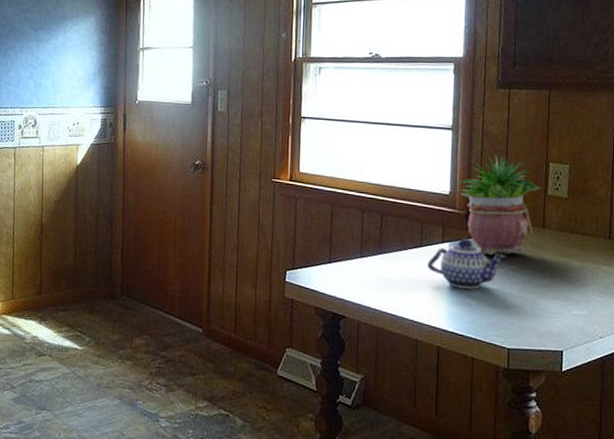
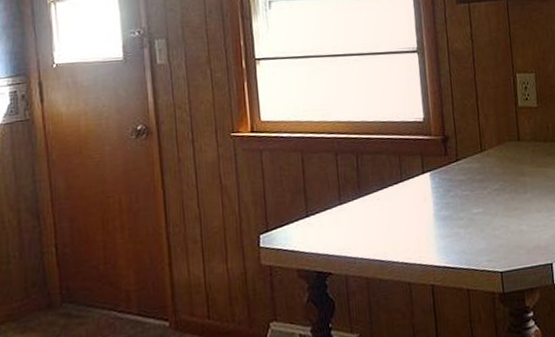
teapot: present [427,238,506,289] -> none [410,164,487,219]
potted plant: present [457,154,541,256] -> none [430,72,511,178]

